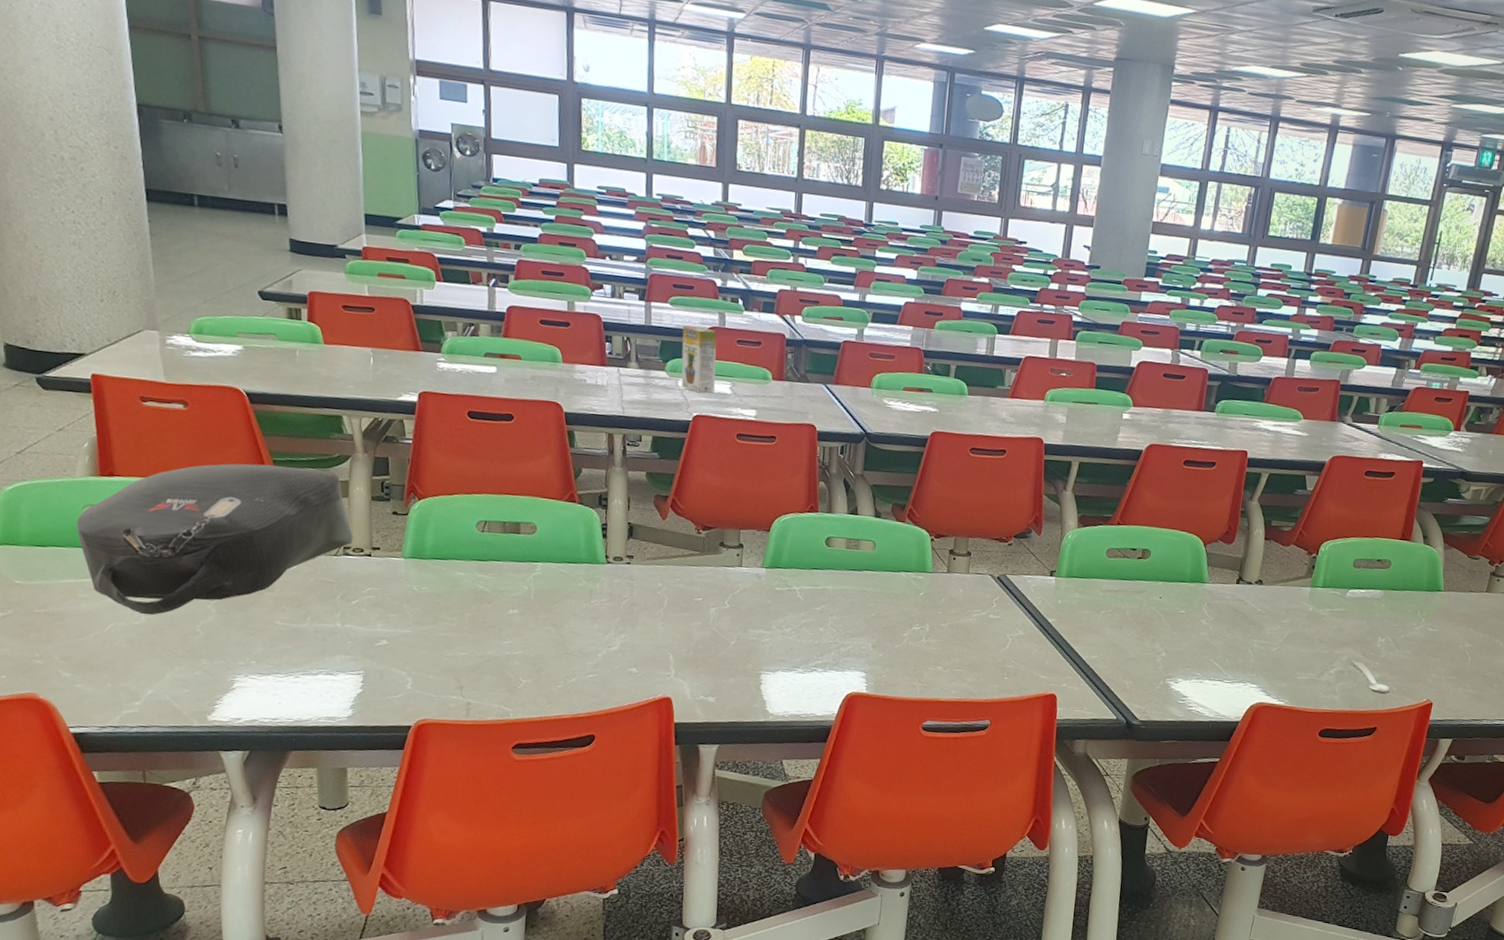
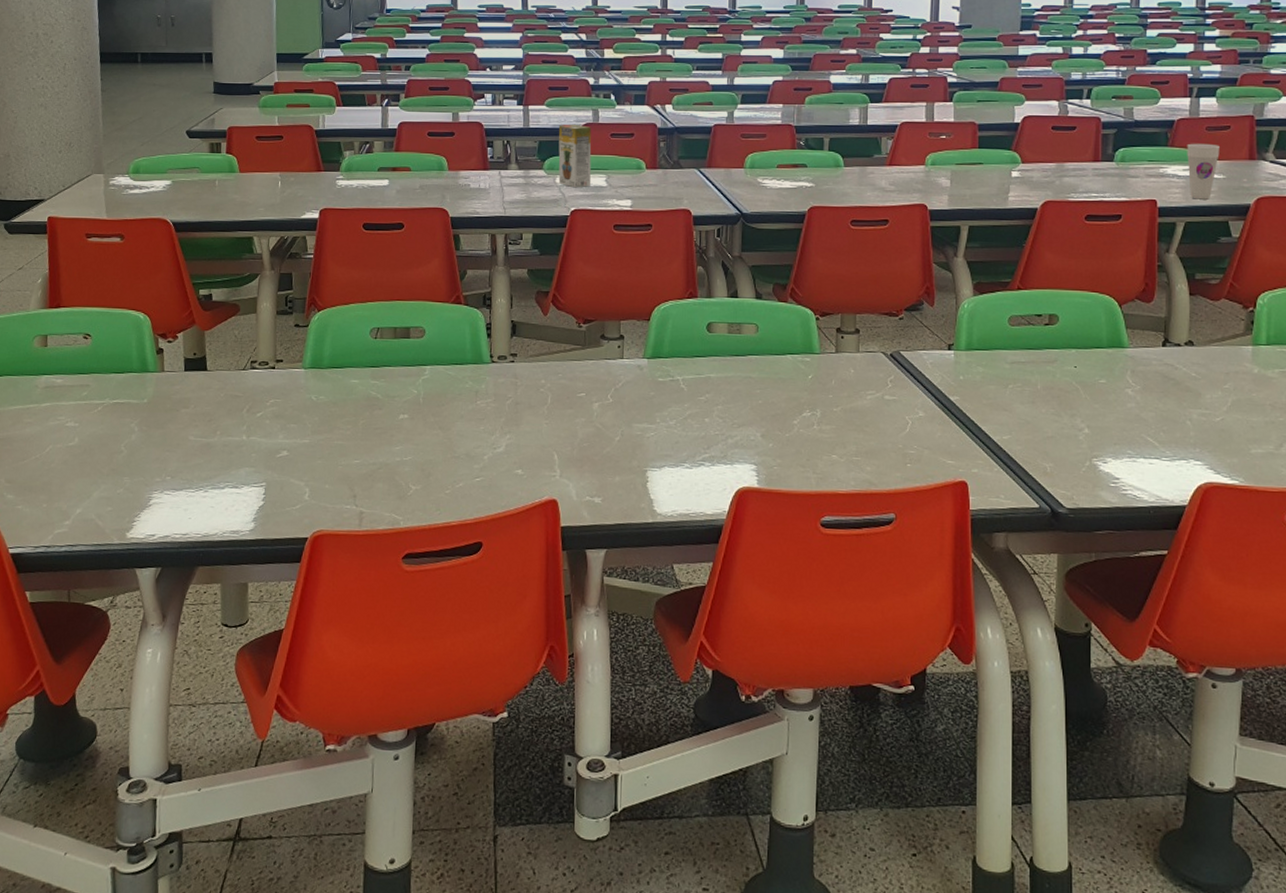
backpack: present [77,463,353,616] -> none [27,287,260,436]
cup: none [1276,401,1307,455] -> present [1187,143,1220,200]

